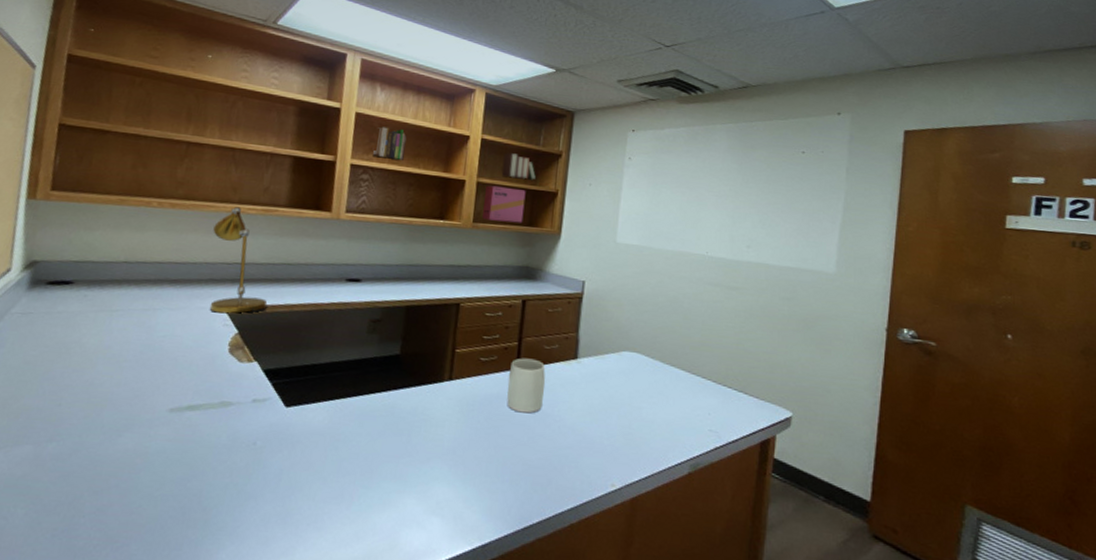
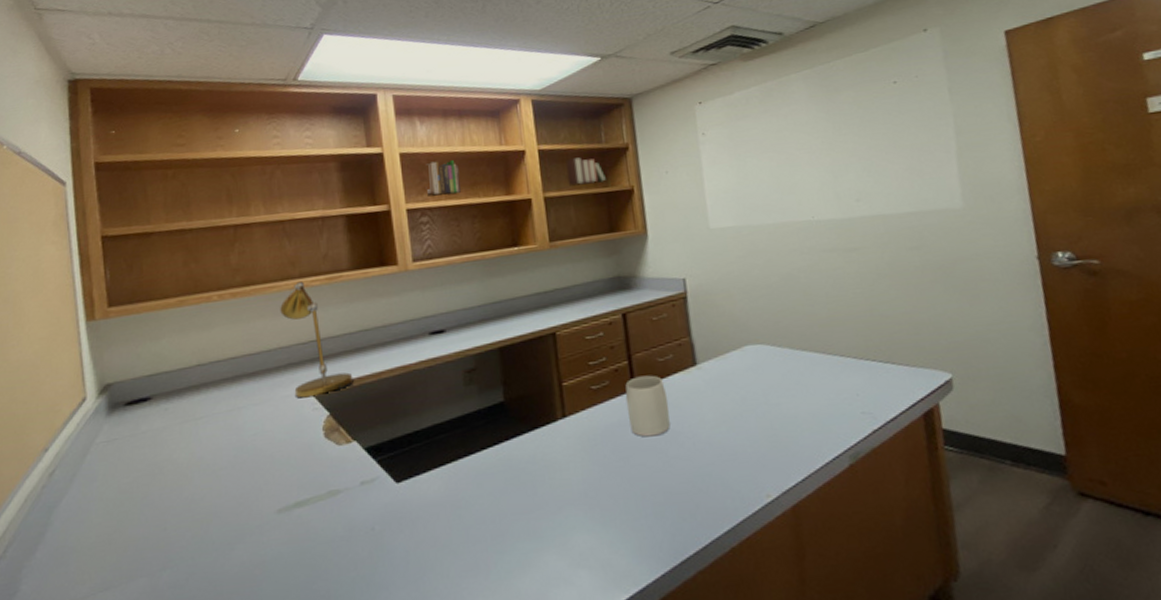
box: present [482,185,526,223] -> none [553,194,603,236]

